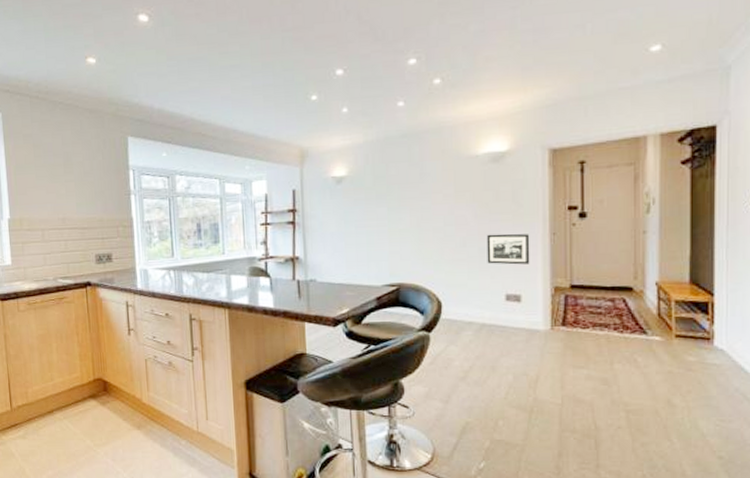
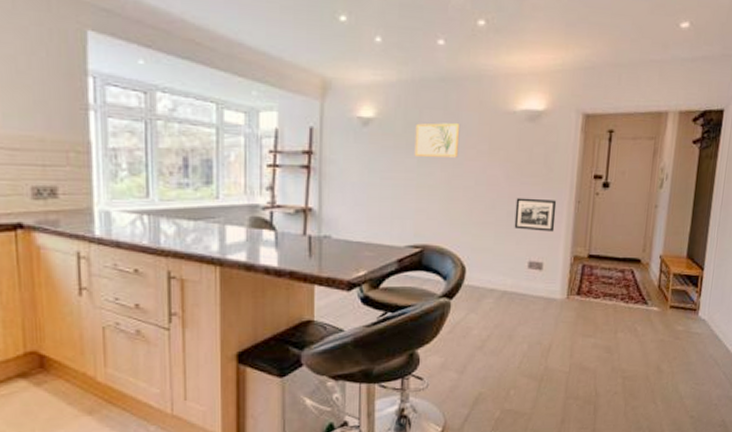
wall art: none [383,172,426,206] -> present [414,123,460,158]

